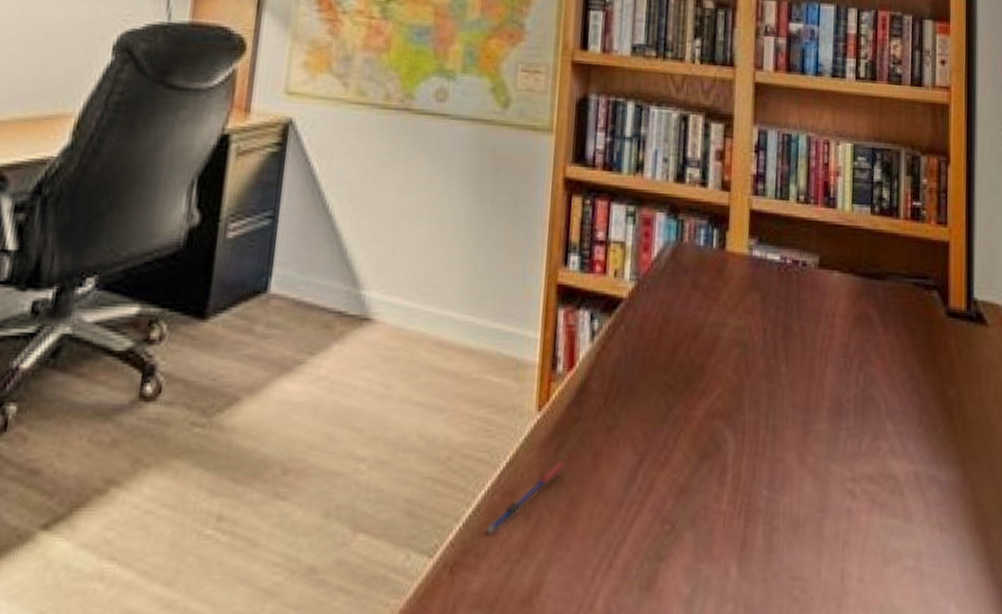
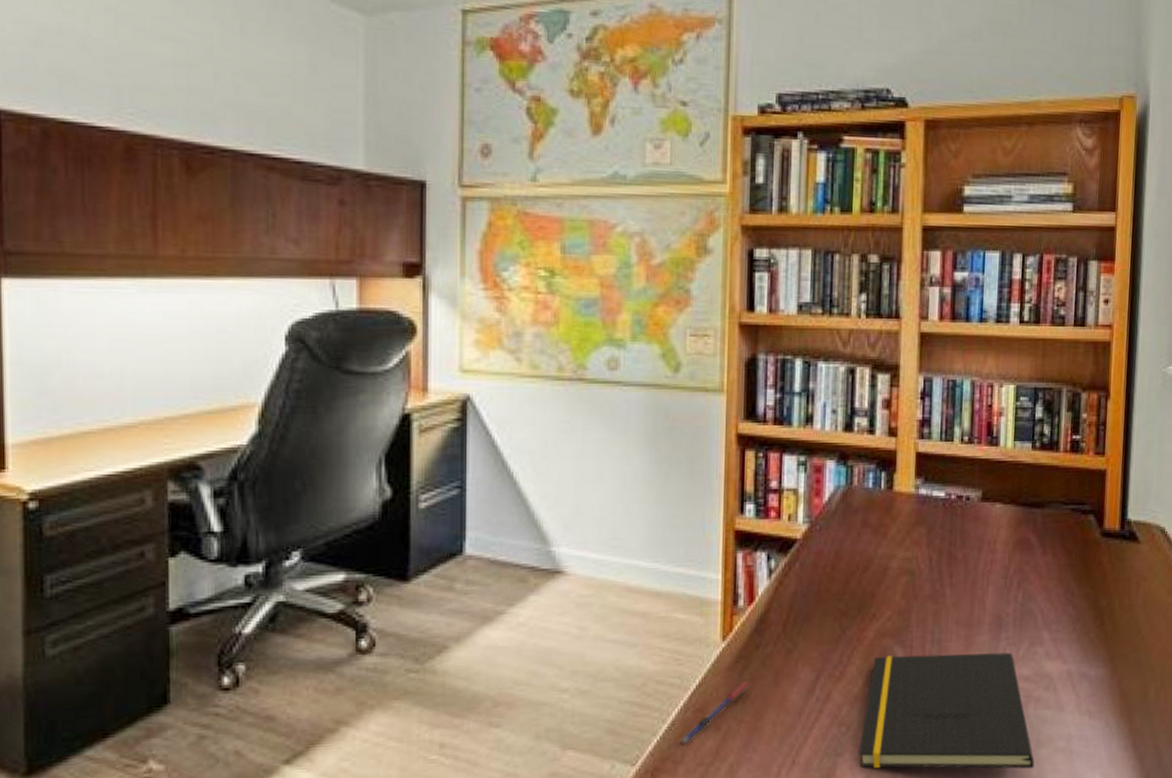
notepad: none [683,441,880,592] -> present [859,652,1034,769]

